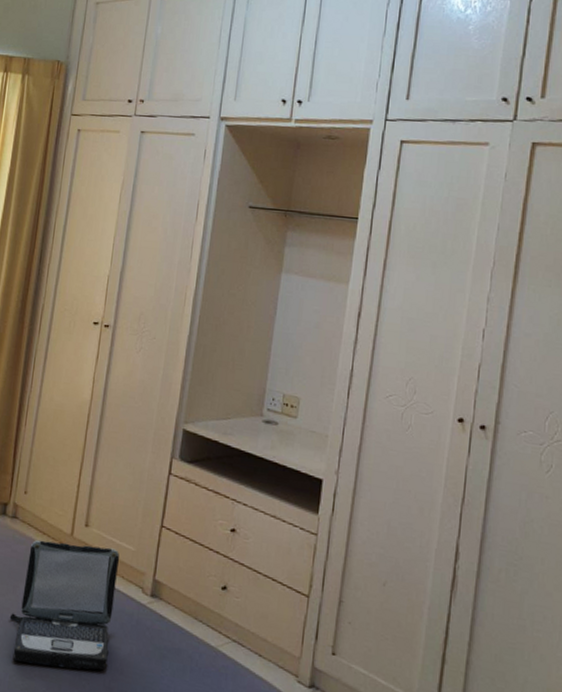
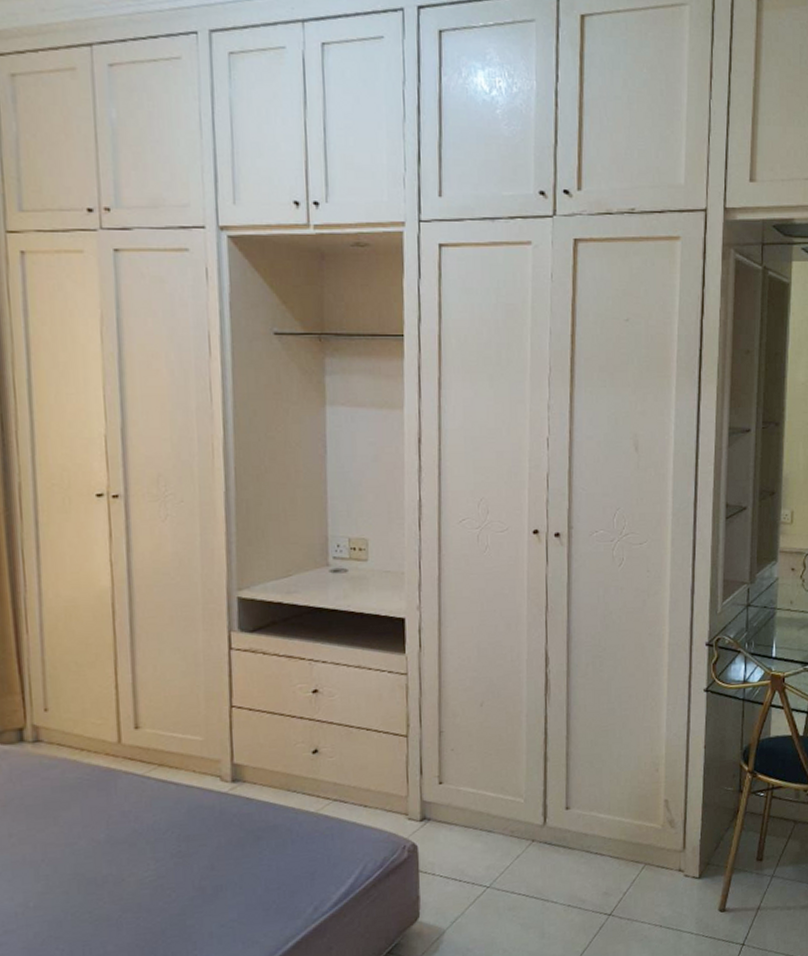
laptop: present [9,539,120,670] -> none [56,744,193,896]

